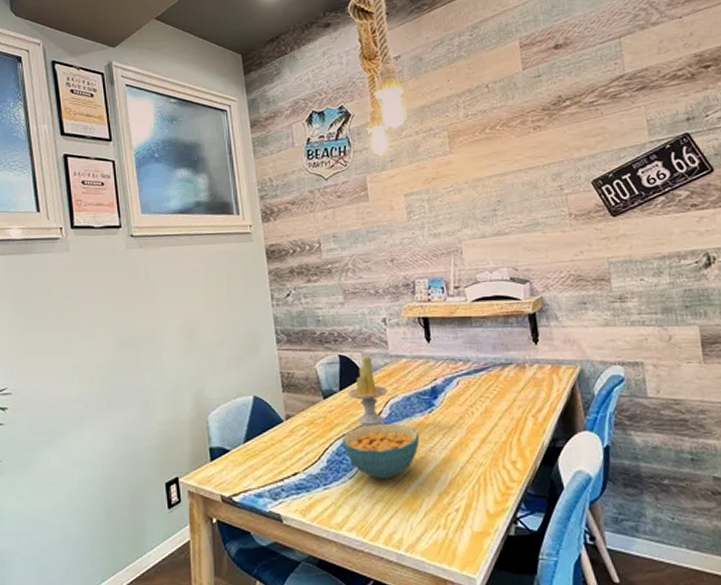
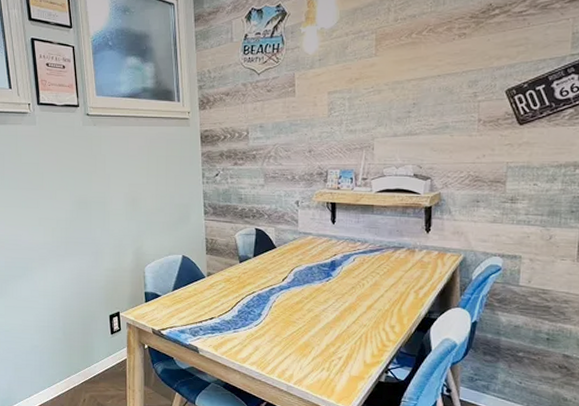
cereal bowl: present [341,423,420,480] -> none [251,285,316,330]
candle: present [347,356,388,427] -> none [260,231,294,288]

